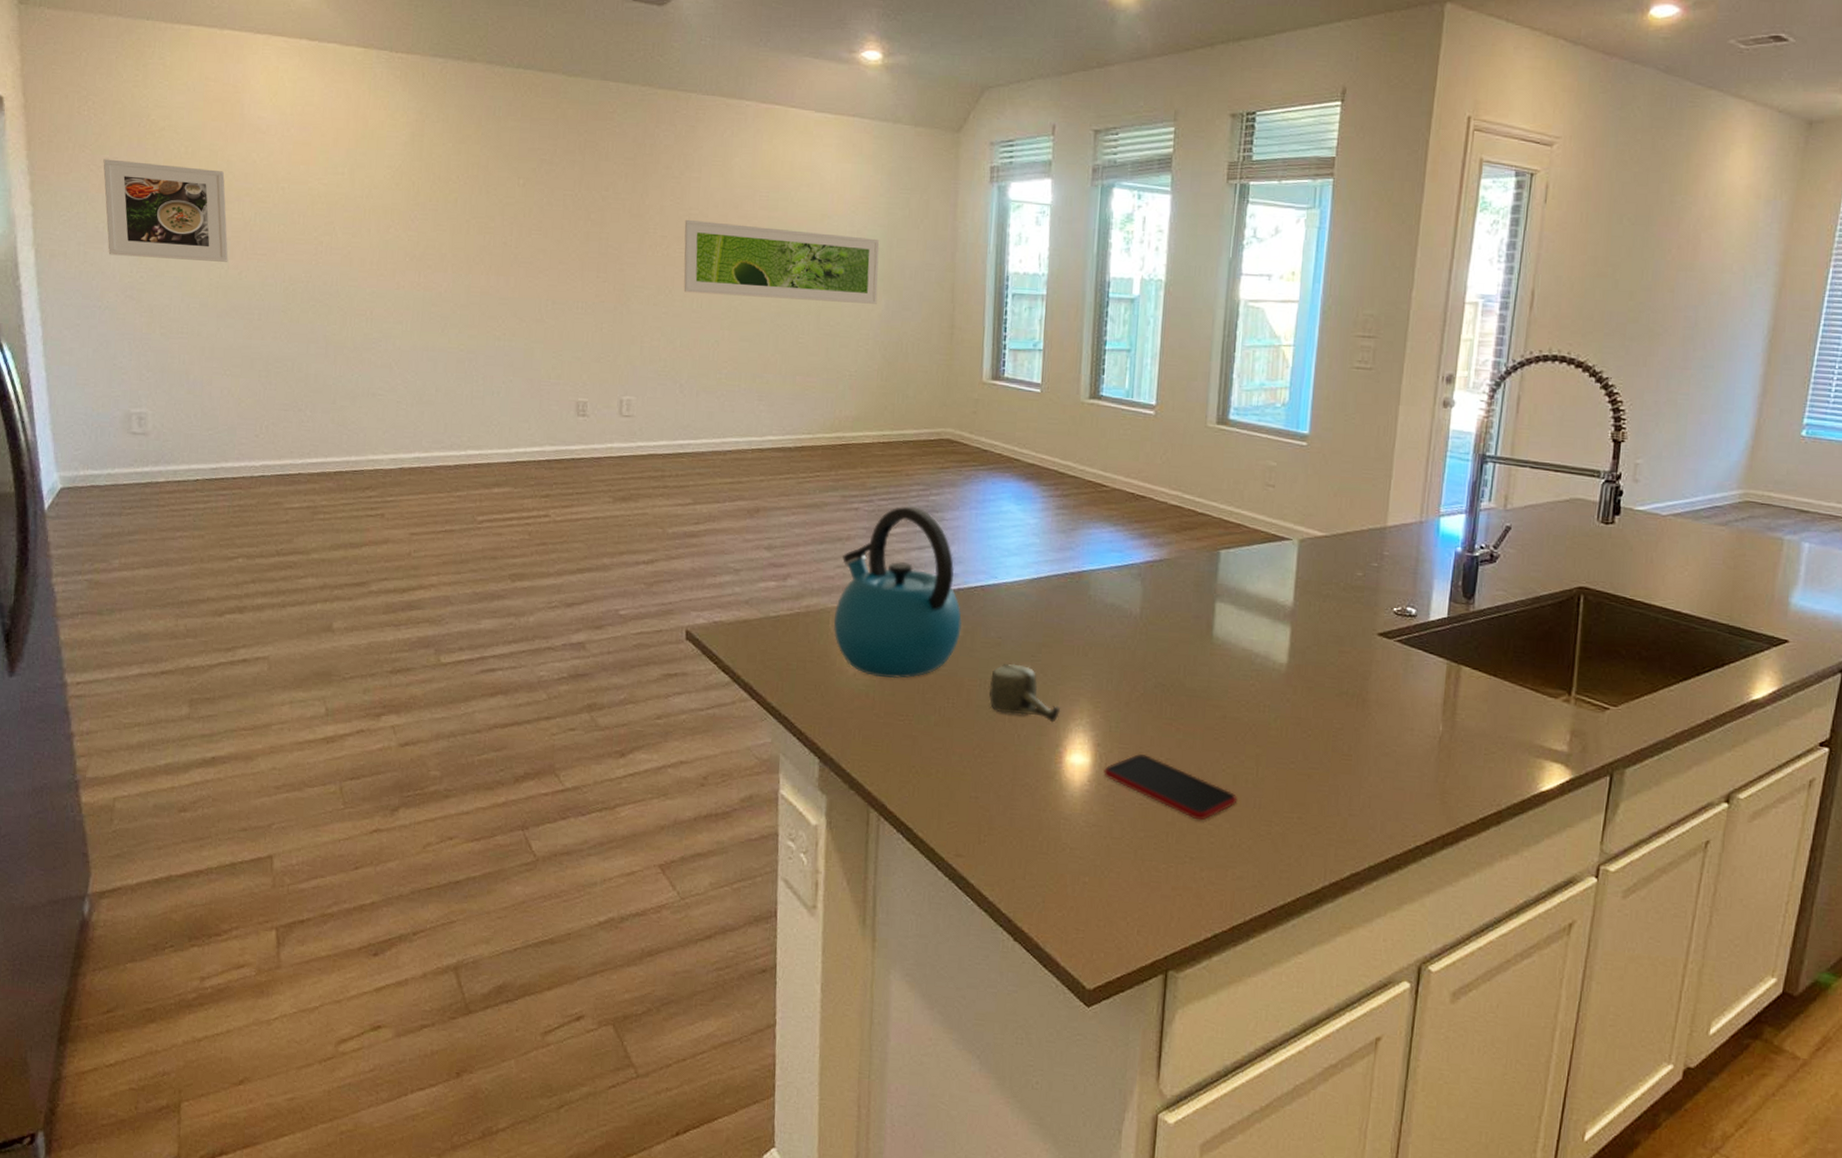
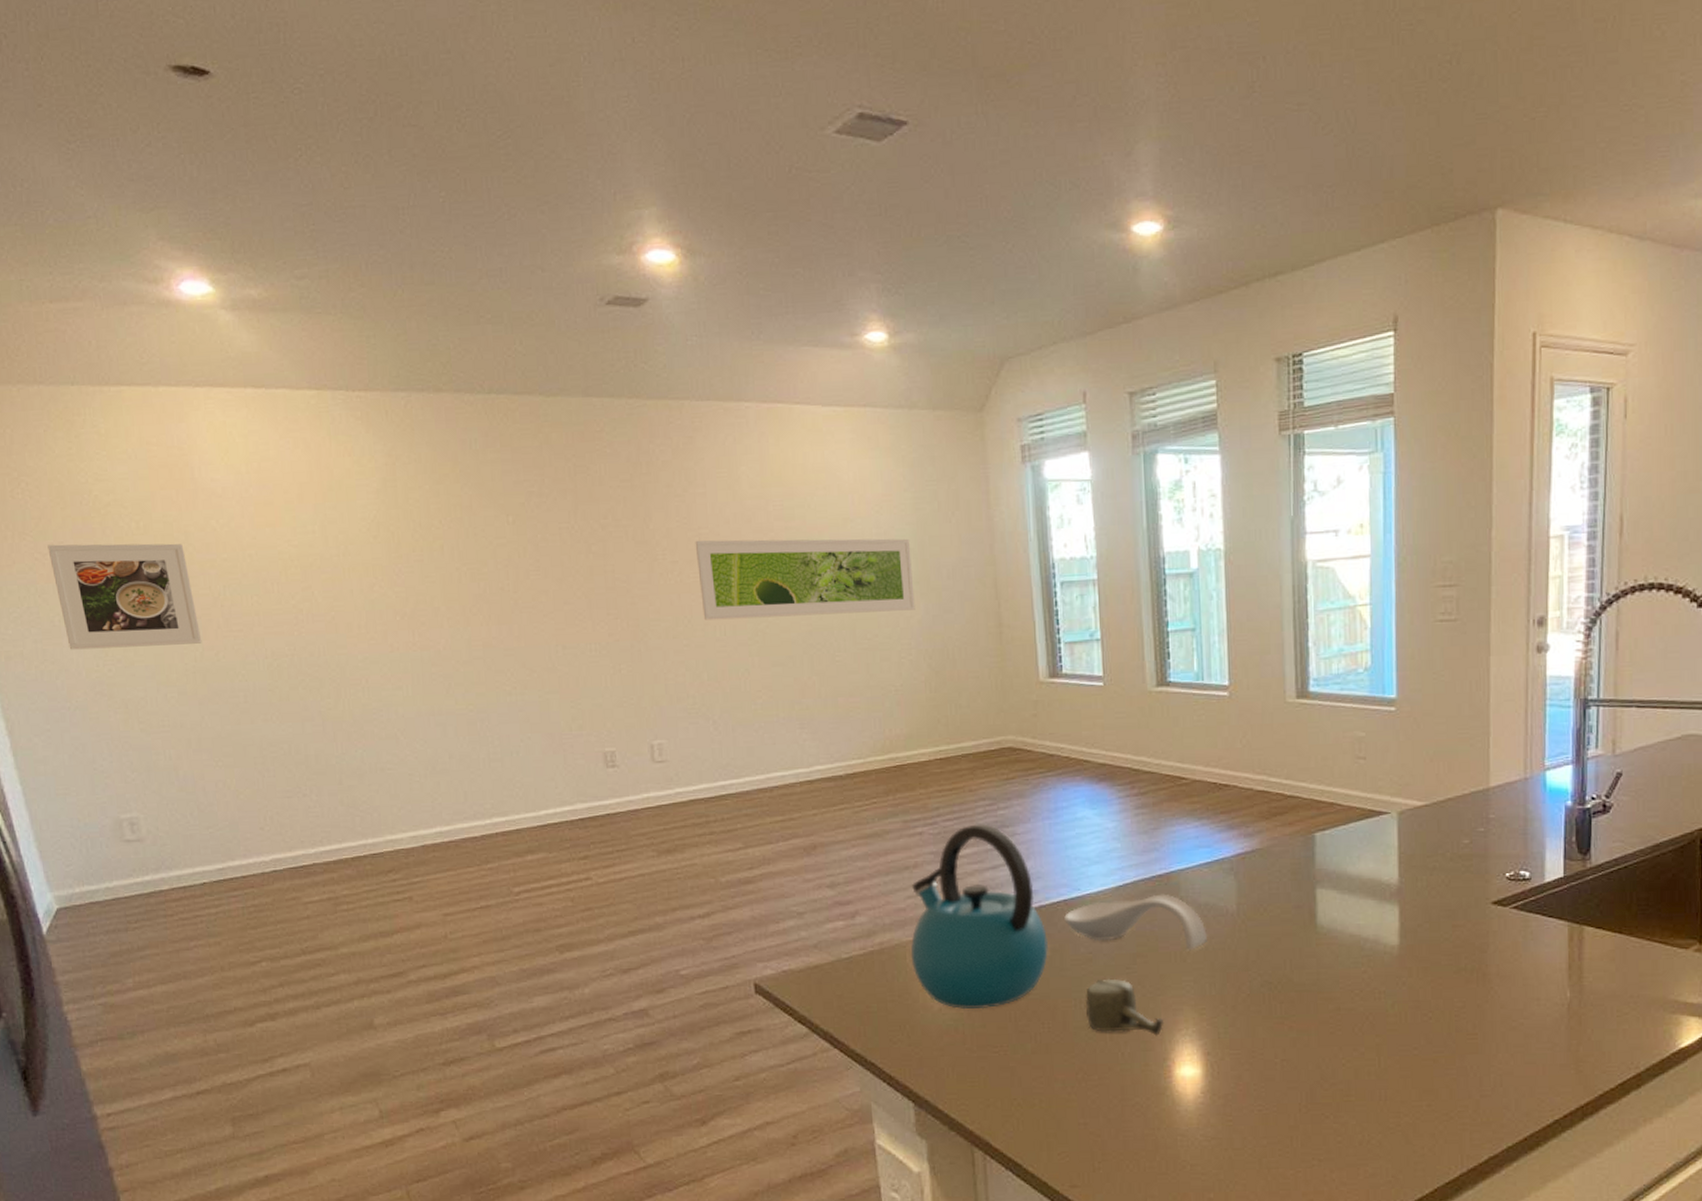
spoon rest: none [979,590,1111,647] -> present [1064,894,1208,951]
smartphone: present [1103,754,1238,821] -> none [1217,1058,1362,1120]

